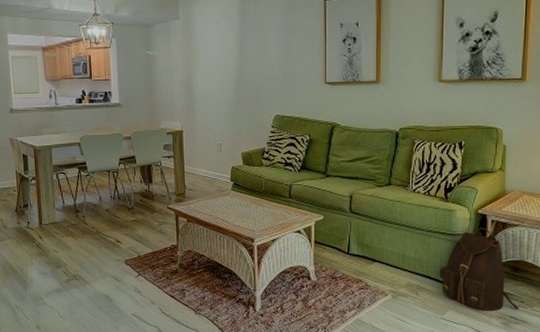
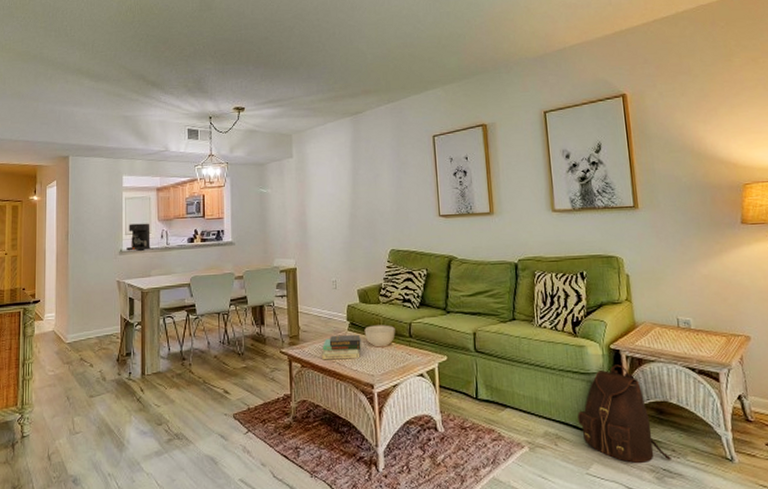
coffee maker: none [16,82,40,110] -> present [126,223,151,251]
books: none [206,195,245,216] -> present [322,335,362,360]
bowl: none [247,186,276,206] -> present [364,325,396,348]

